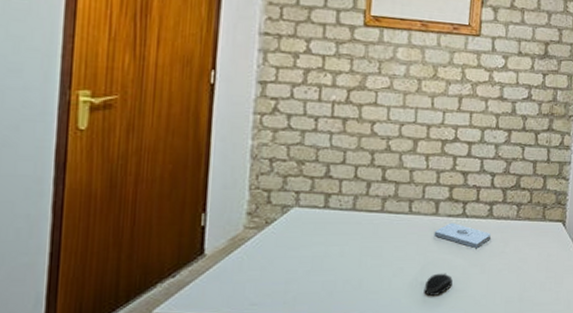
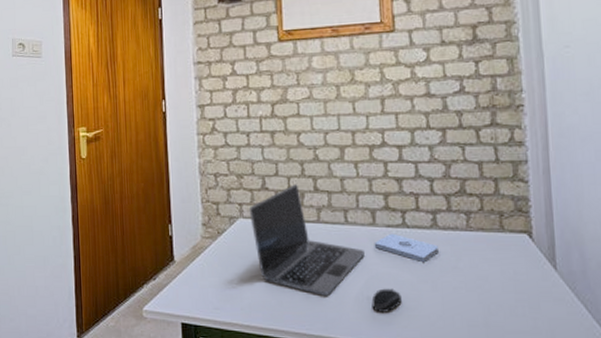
laptop: none [306,173,424,285] -> present [248,184,364,297]

